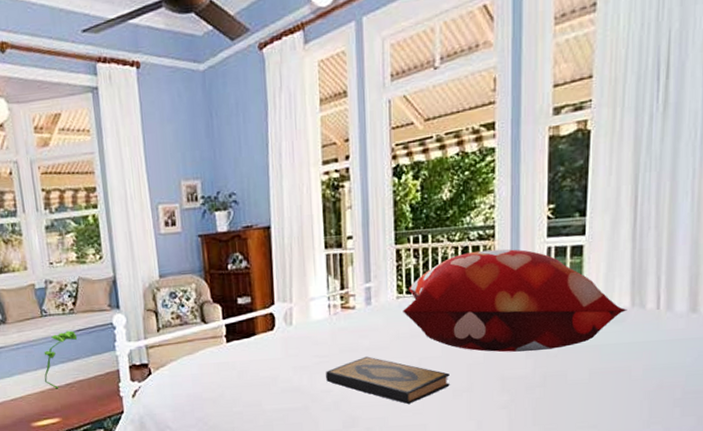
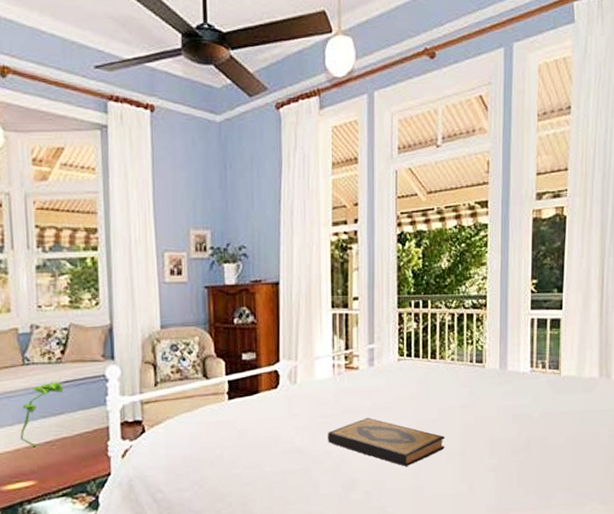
decorative pillow: present [403,249,627,353] -> none [403,318,596,417]

